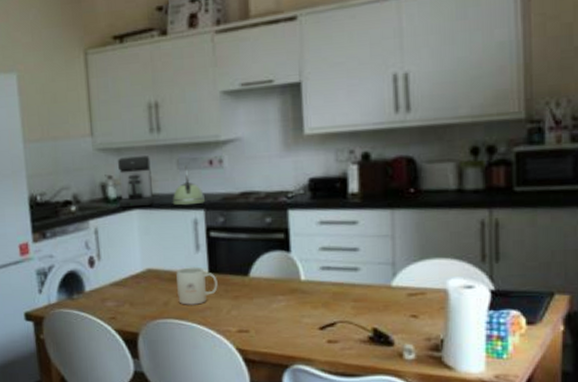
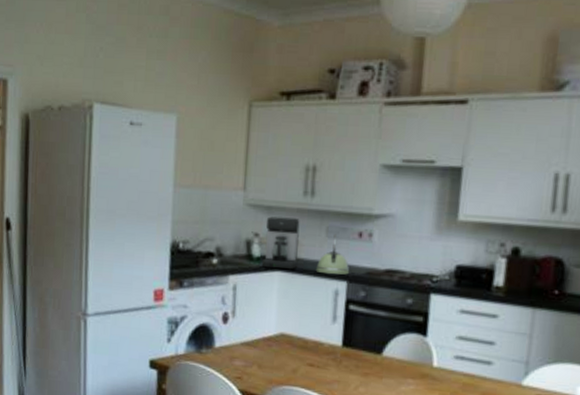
mug: present [176,267,218,305] -> none [307,337,350,377]

